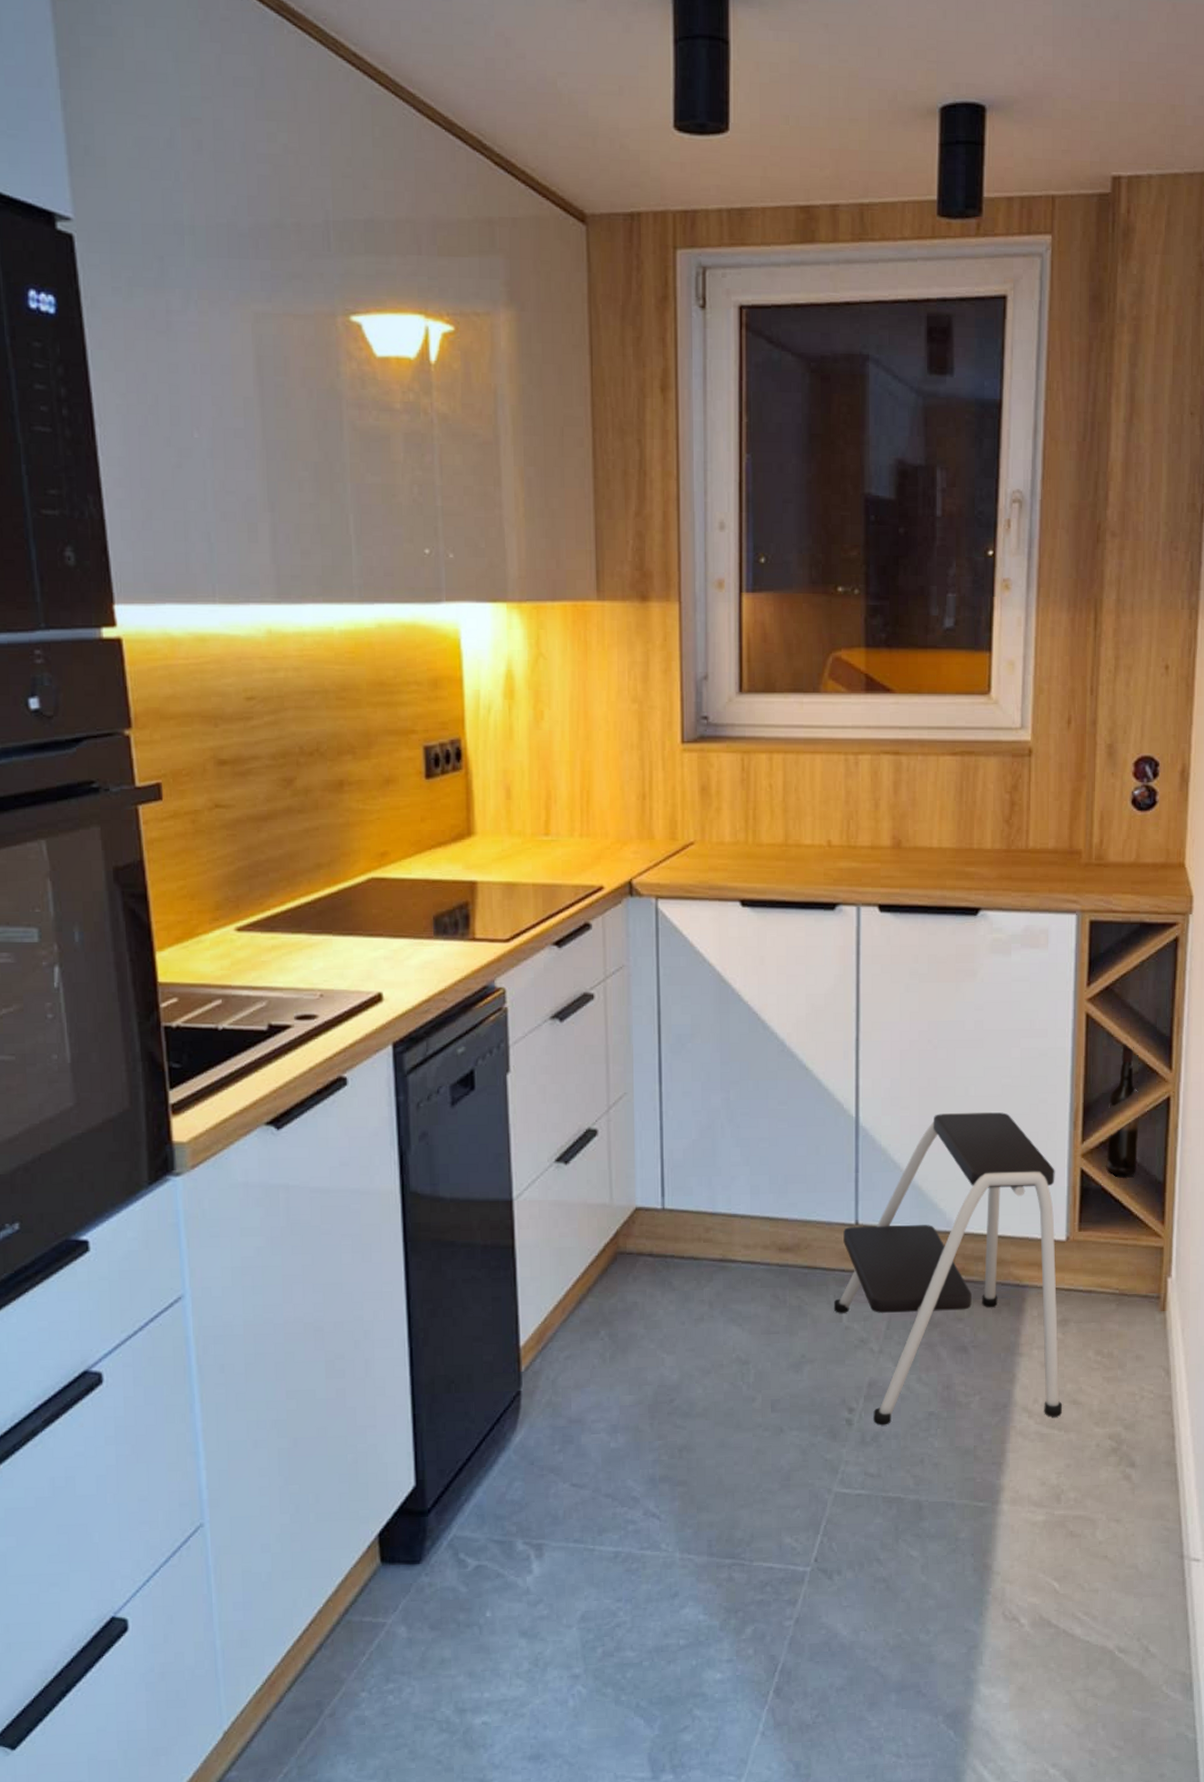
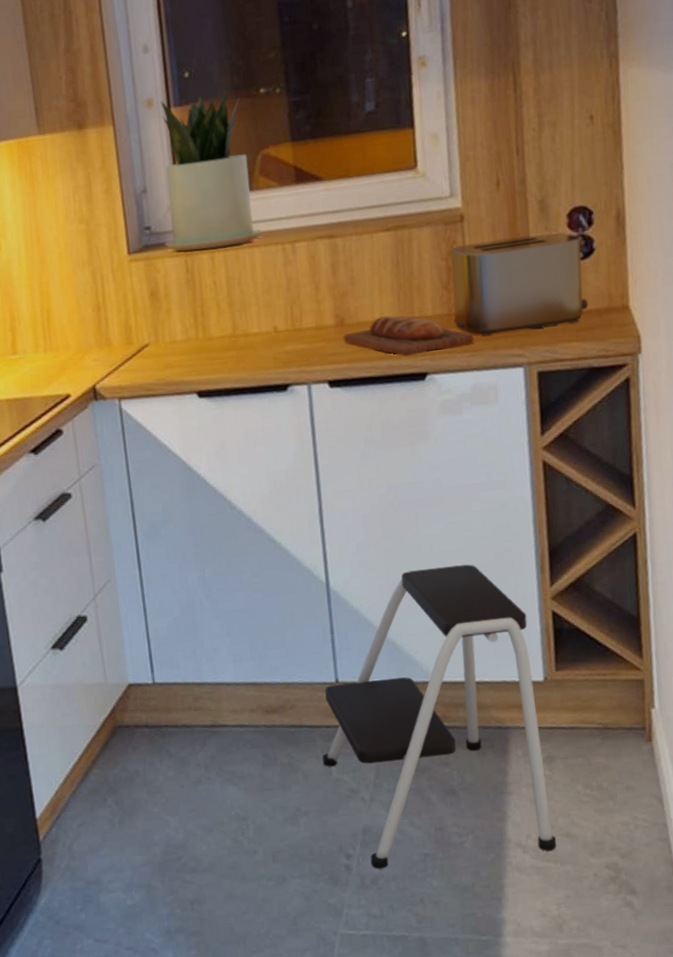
planter: none [721,582,826,749] -> present [160,90,263,252]
bread loaf: none [898,844,1030,888] -> present [343,315,474,357]
toaster: none [1012,778,1146,877] -> present [450,232,589,336]
wine bottle: present [1106,1044,1139,1177] -> none [575,486,609,616]

